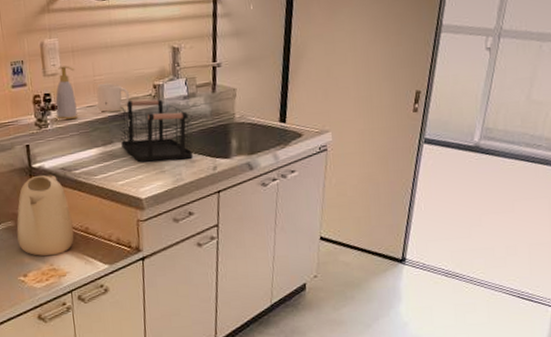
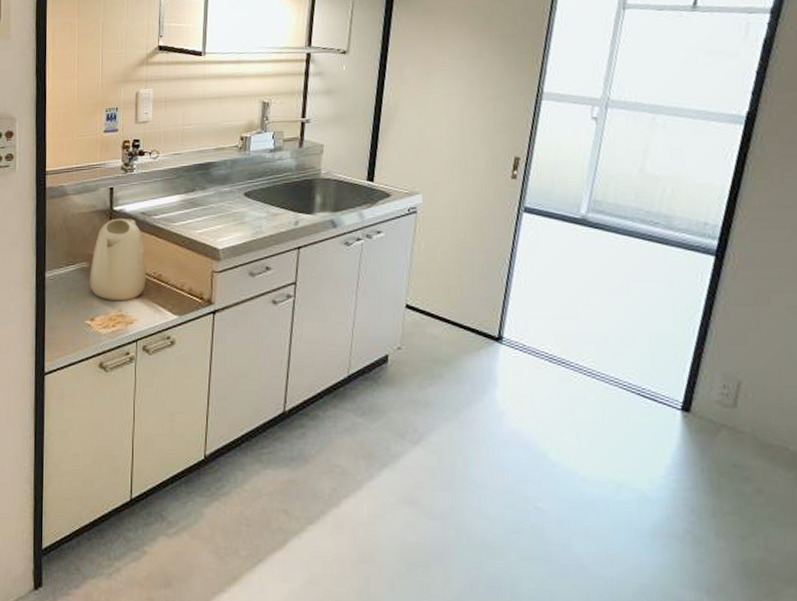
soap bottle: present [55,65,78,120] -> none [142,114,165,166]
mug: present [96,83,130,113] -> none [184,133,216,161]
dish rack: present [120,99,193,162] -> none [203,150,277,213]

